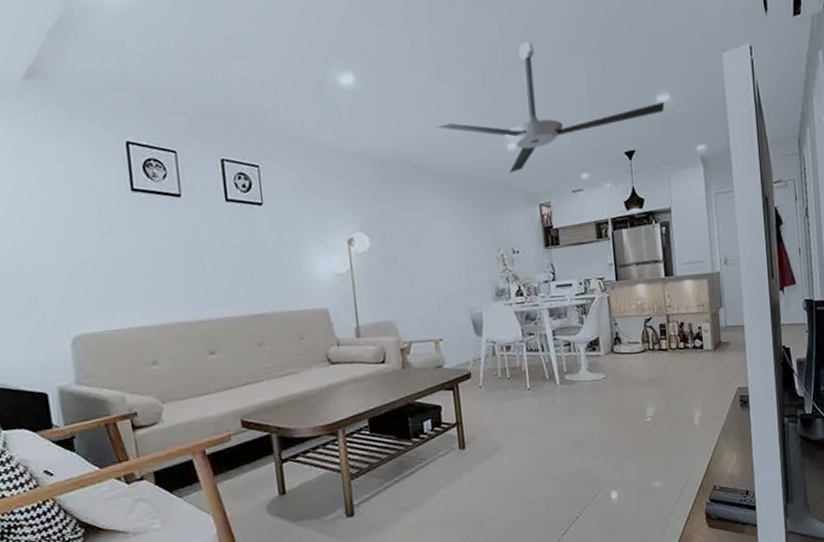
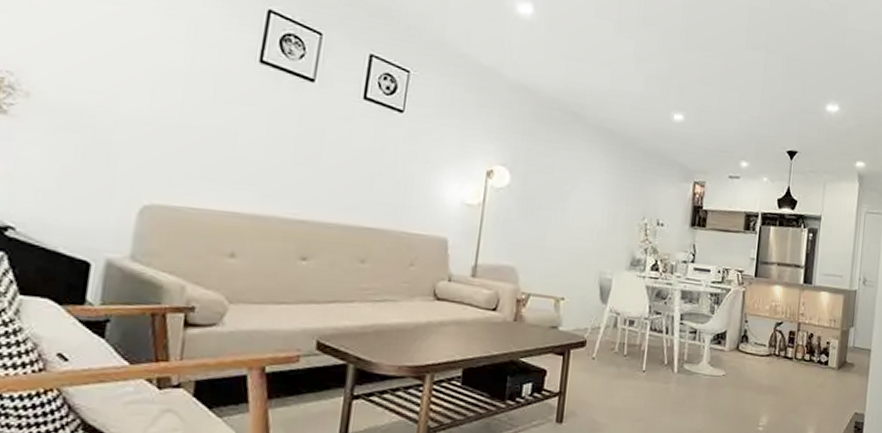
ceiling fan: present [436,42,665,173] -> none [607,20,834,144]

